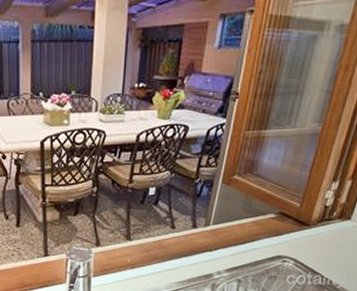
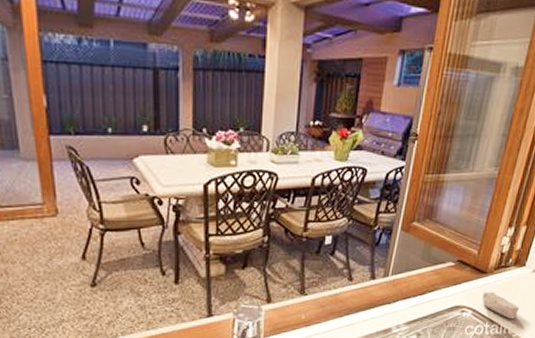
soap bar: none [304,243,345,270] -> present [482,291,520,319]

